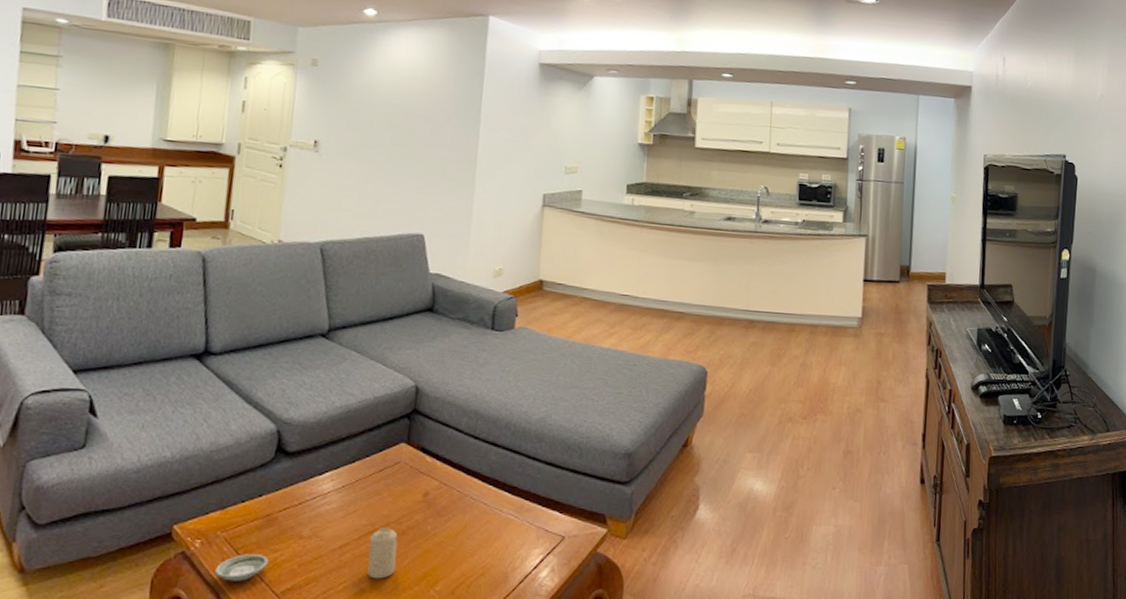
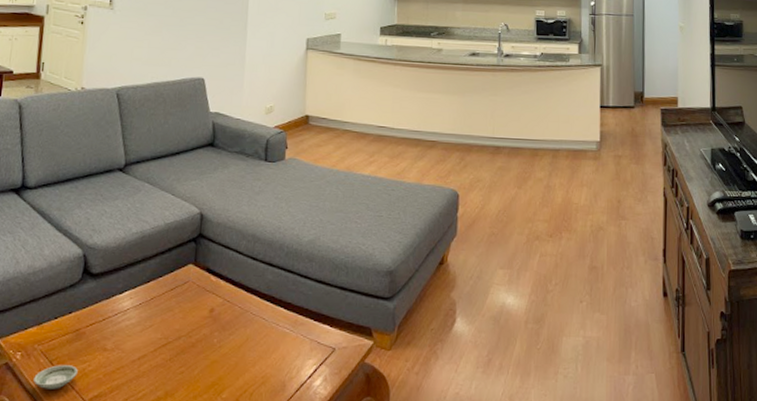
candle: present [367,526,398,579] -> none [163,339,188,388]

